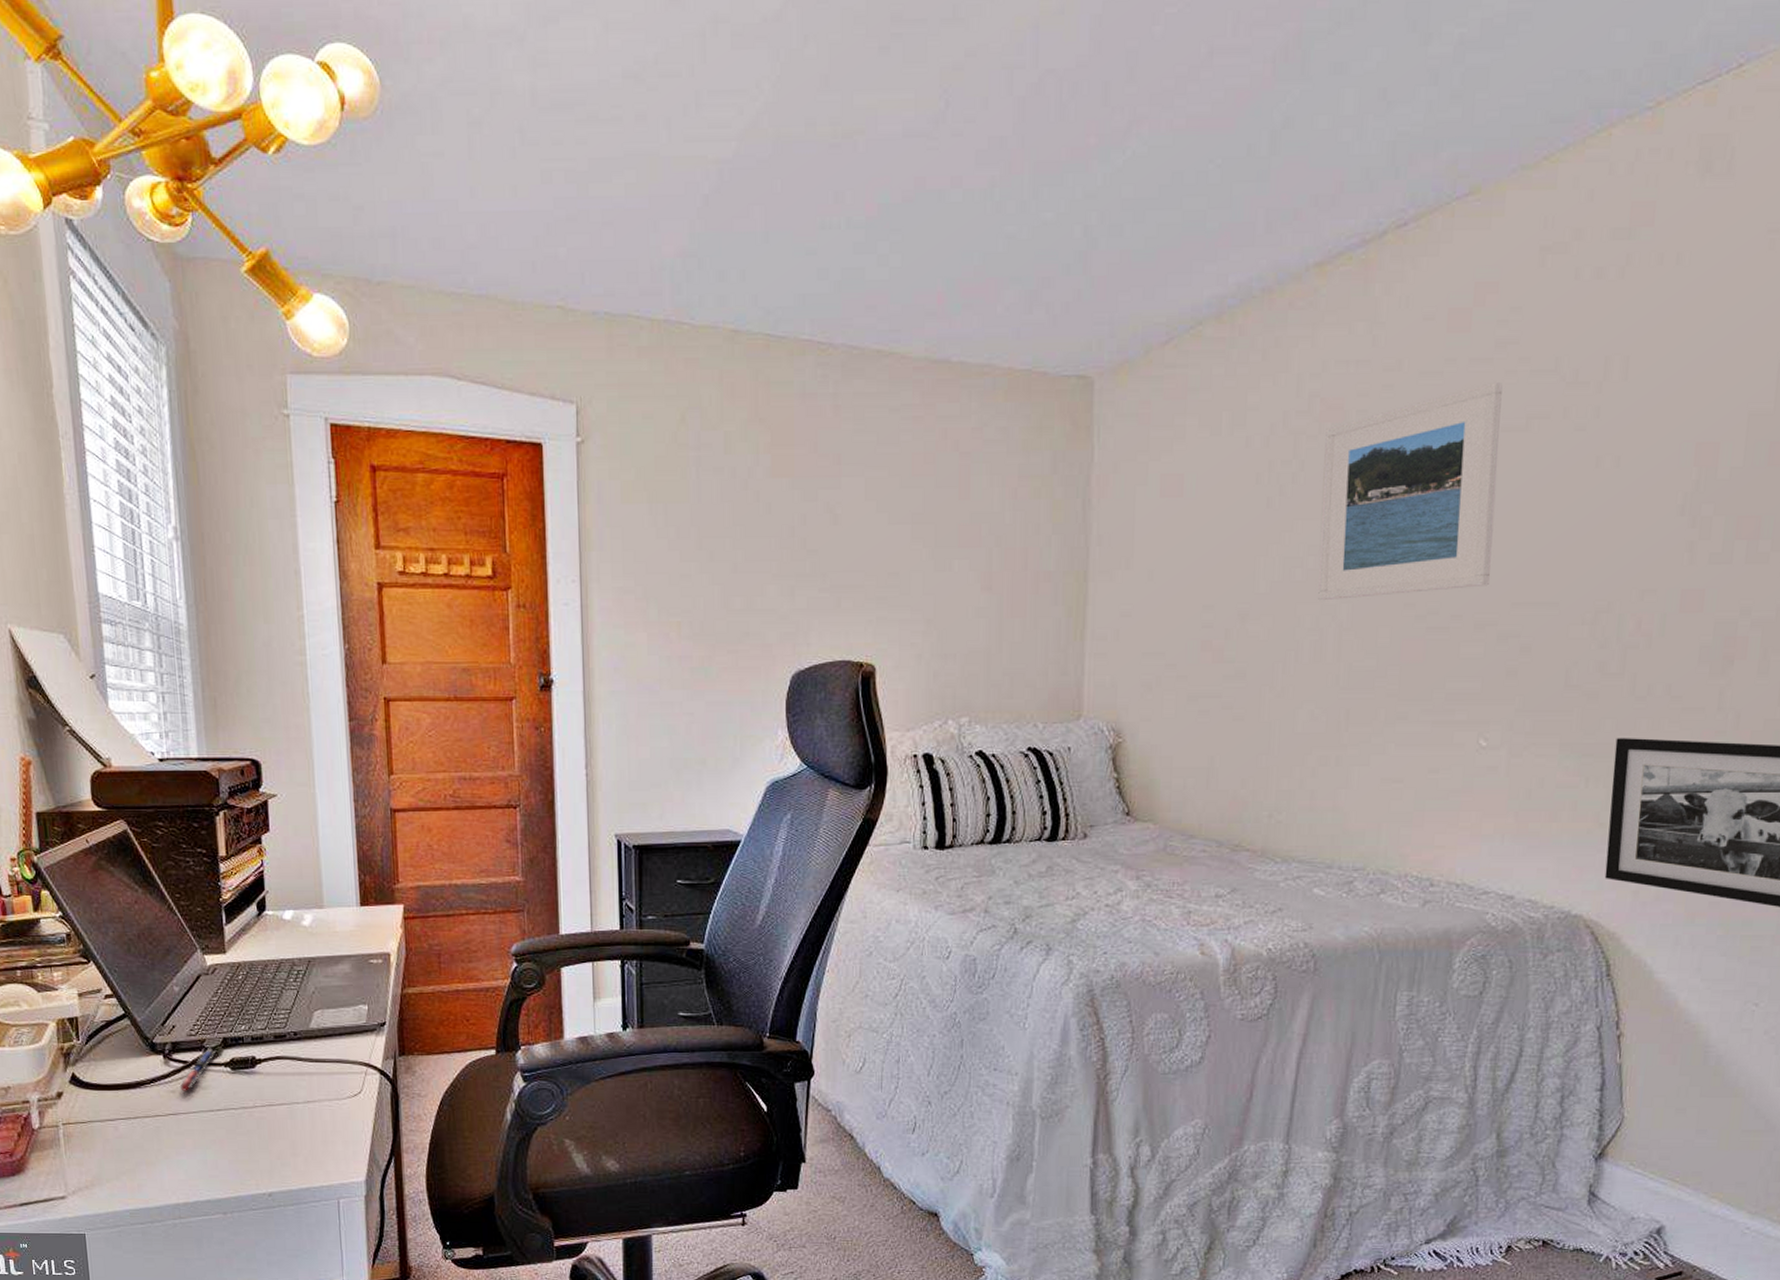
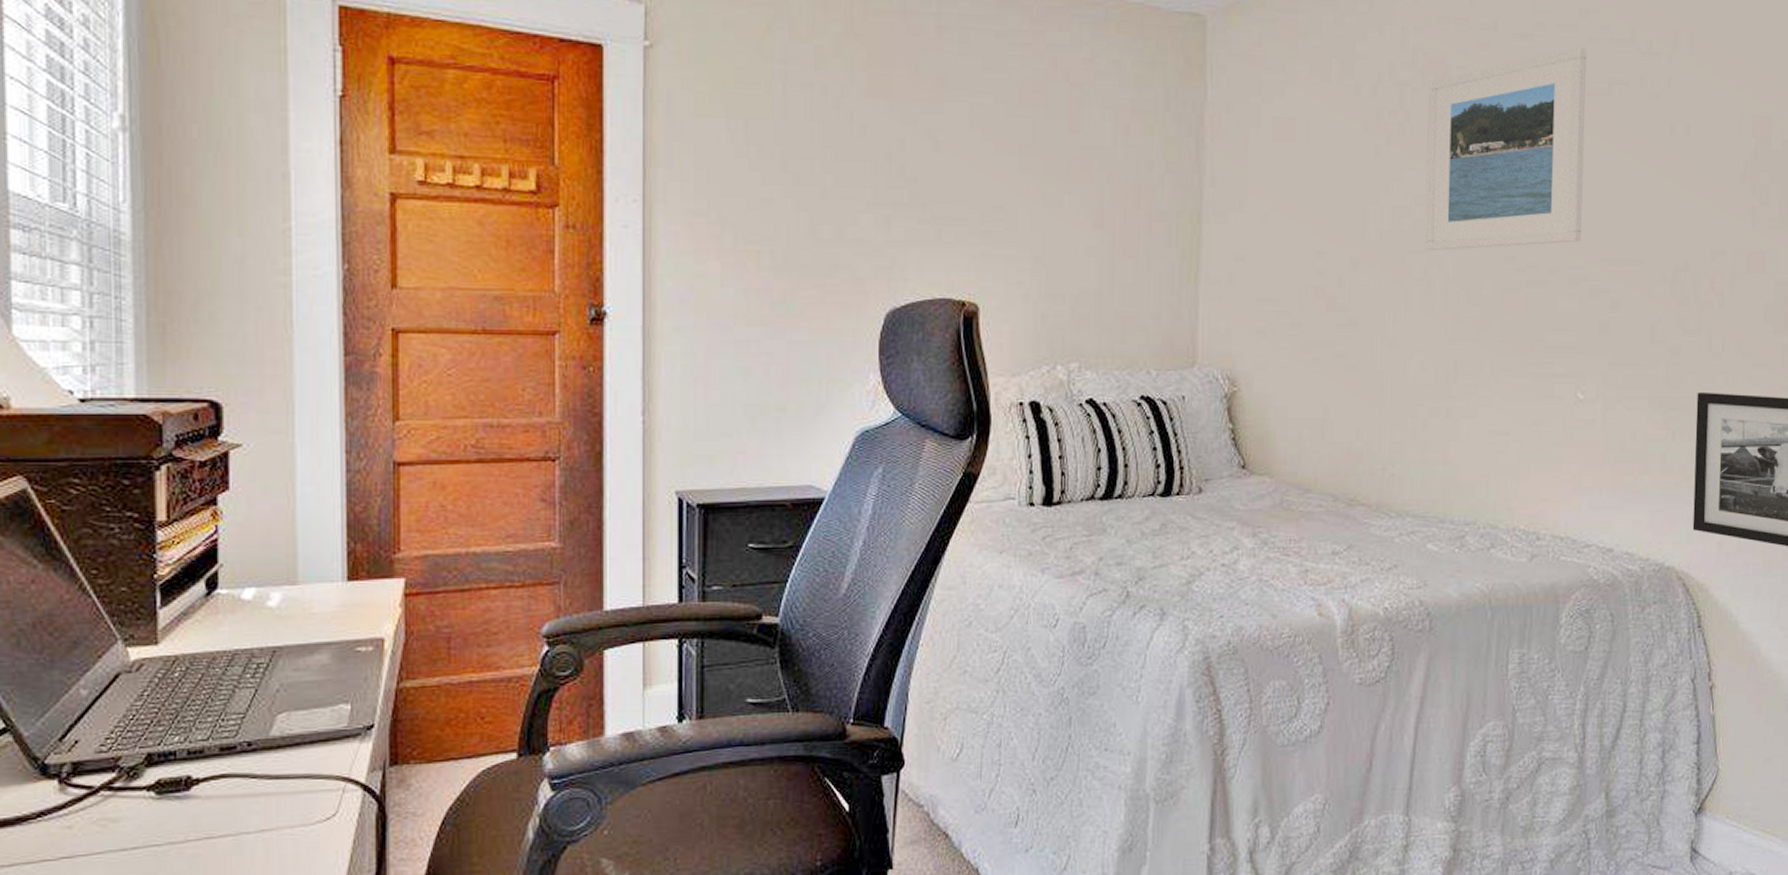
pen: present [178,1048,216,1091] -> none [77,767,135,826]

